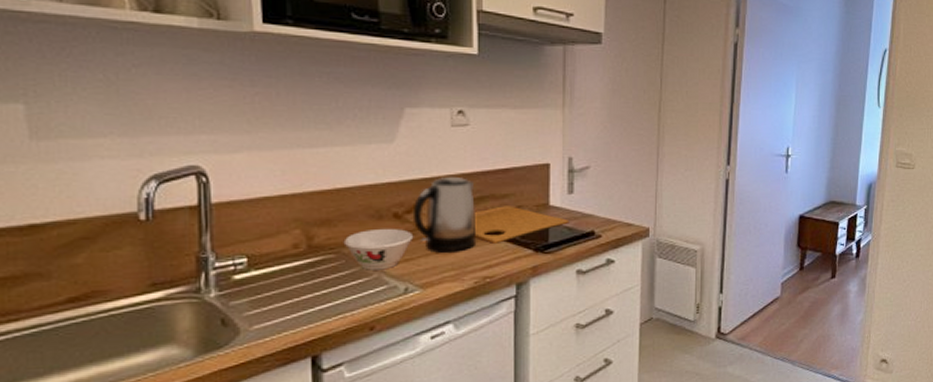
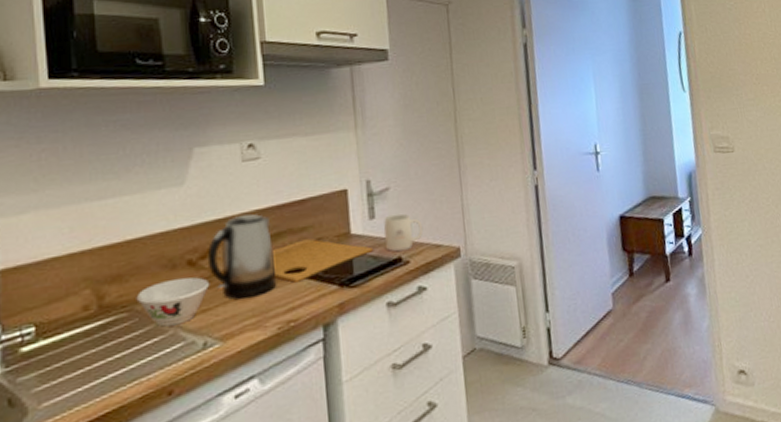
mug: none [580,191,617,226] -> present [383,213,424,252]

